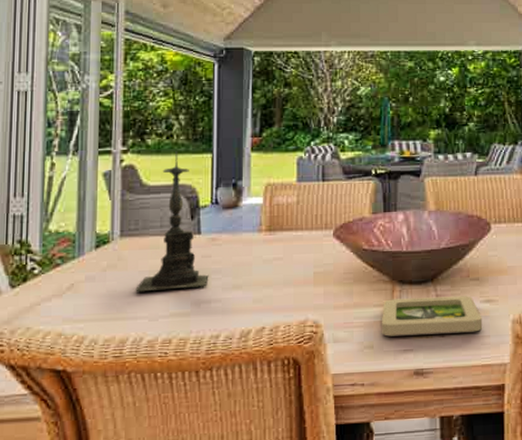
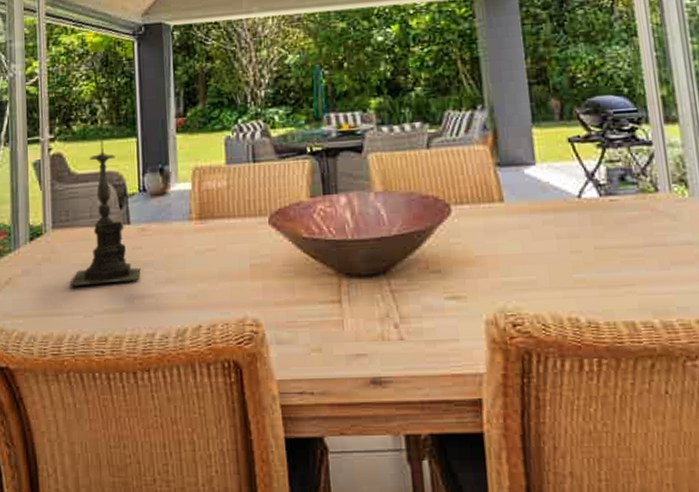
picture frame: present [381,296,483,337] -> none [328,291,450,338]

